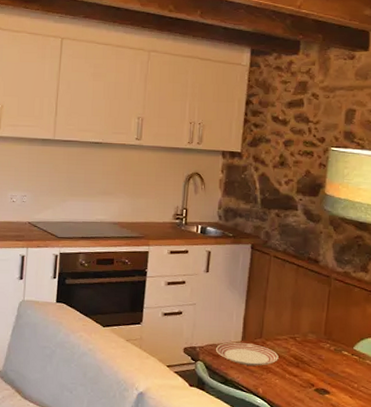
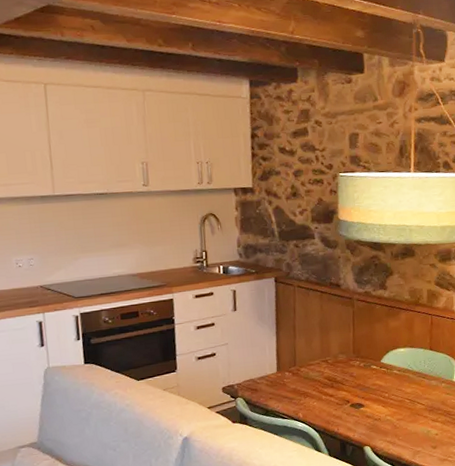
dinner plate: present [216,342,279,366] -> none [253,372,314,394]

